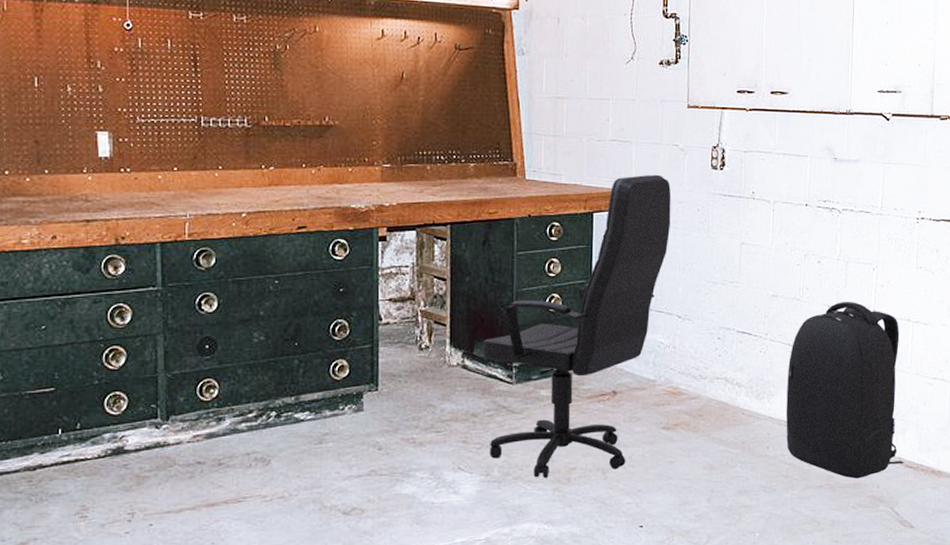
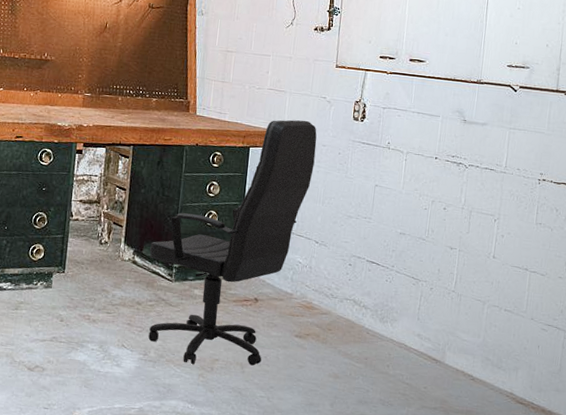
backpack: present [785,302,904,479] -> none [405,246,517,407]

